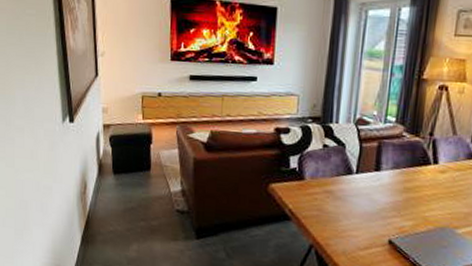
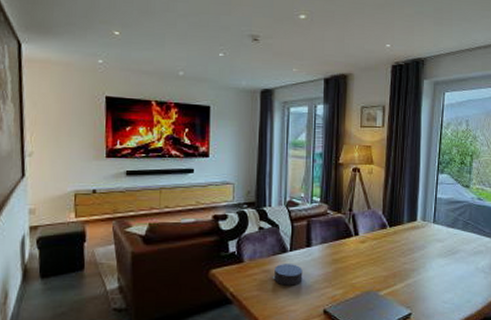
candle: none [334,186,369,211] -> present [272,264,303,286]

